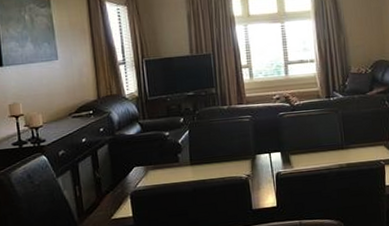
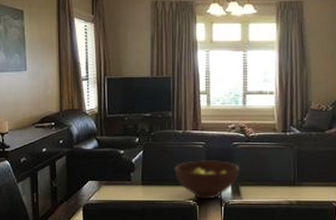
fruit bowl: none [223,131,289,173] -> present [174,160,240,200]

